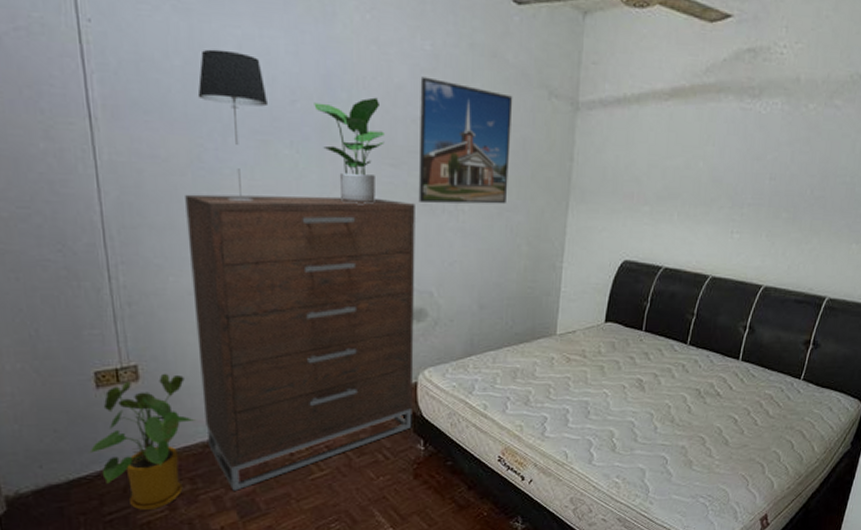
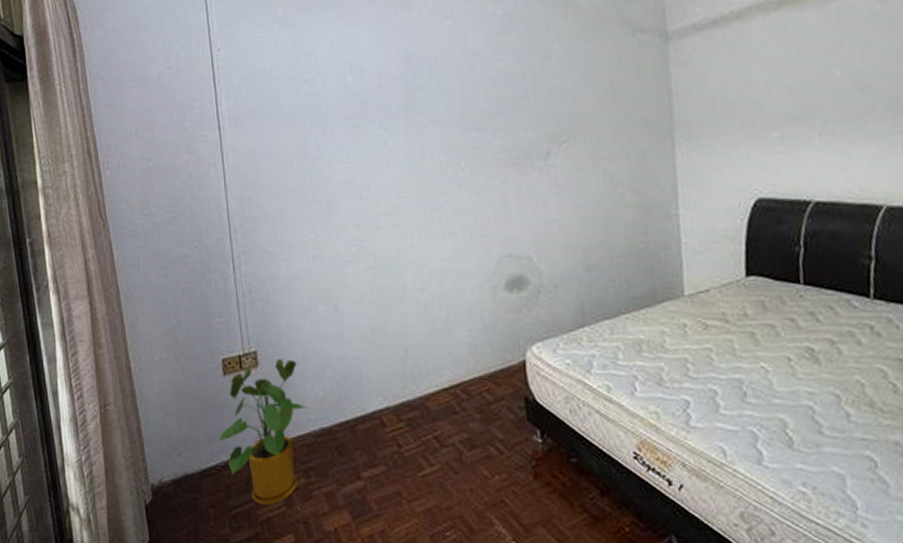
dresser: present [185,194,415,491] -> none [293,164,524,487]
table lamp: present [197,49,269,201] -> none [300,51,359,184]
potted plant: present [314,97,385,204] -> none [398,67,467,173]
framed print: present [418,77,513,204] -> none [495,38,601,162]

